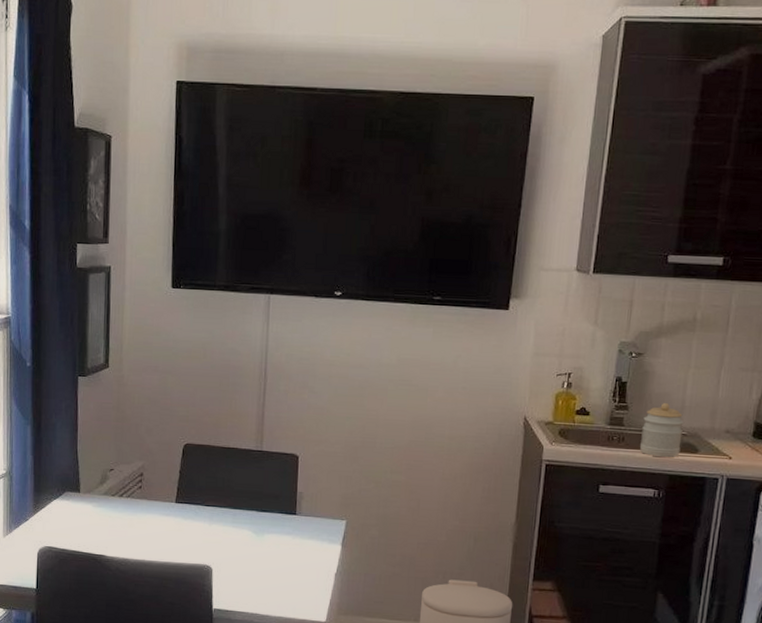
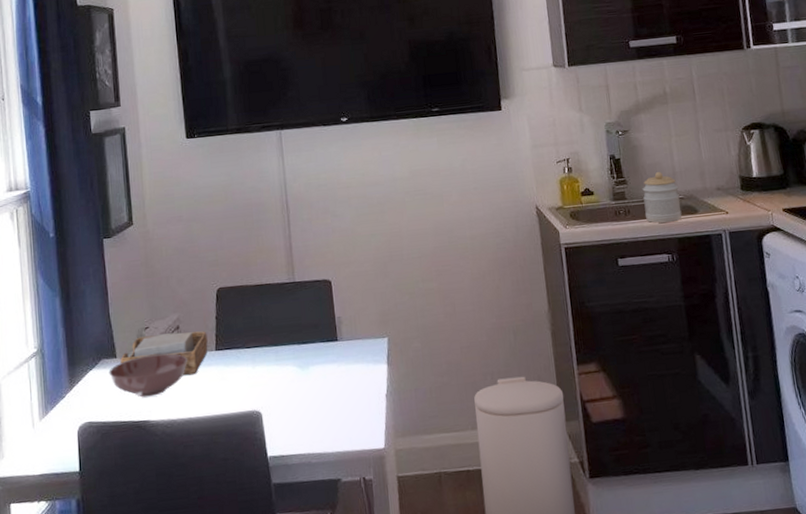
bowl: none [71,495,147,534] -> present [109,353,187,397]
napkin holder: none [83,477,169,522] -> present [120,331,208,376]

